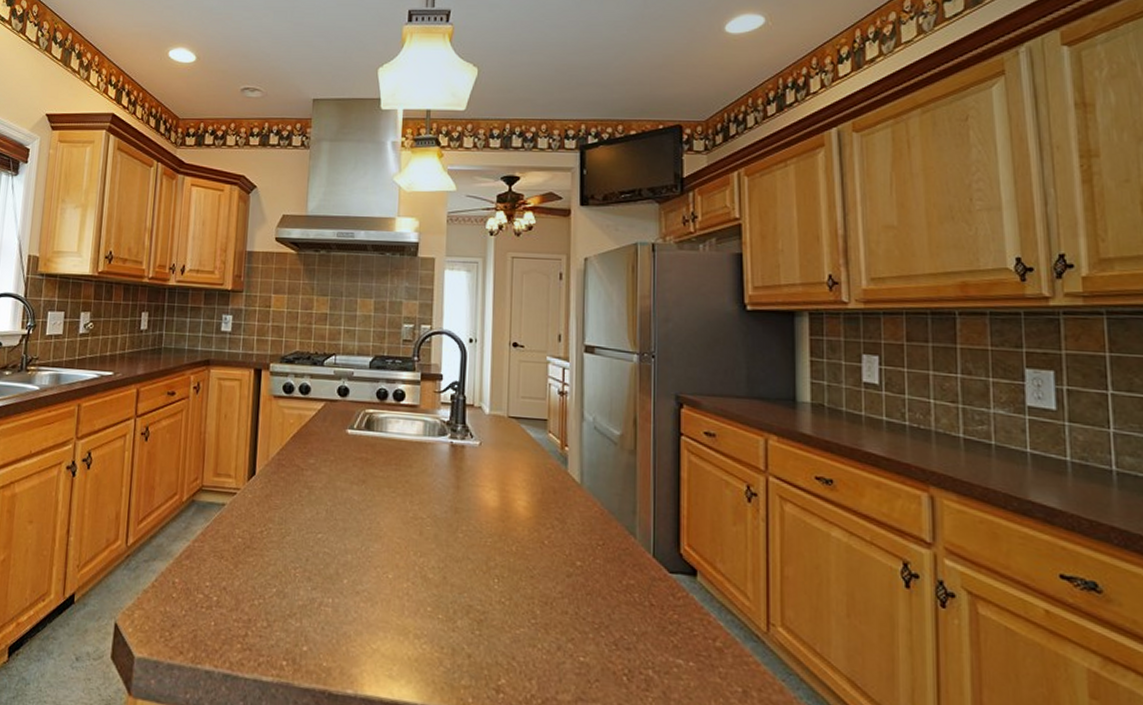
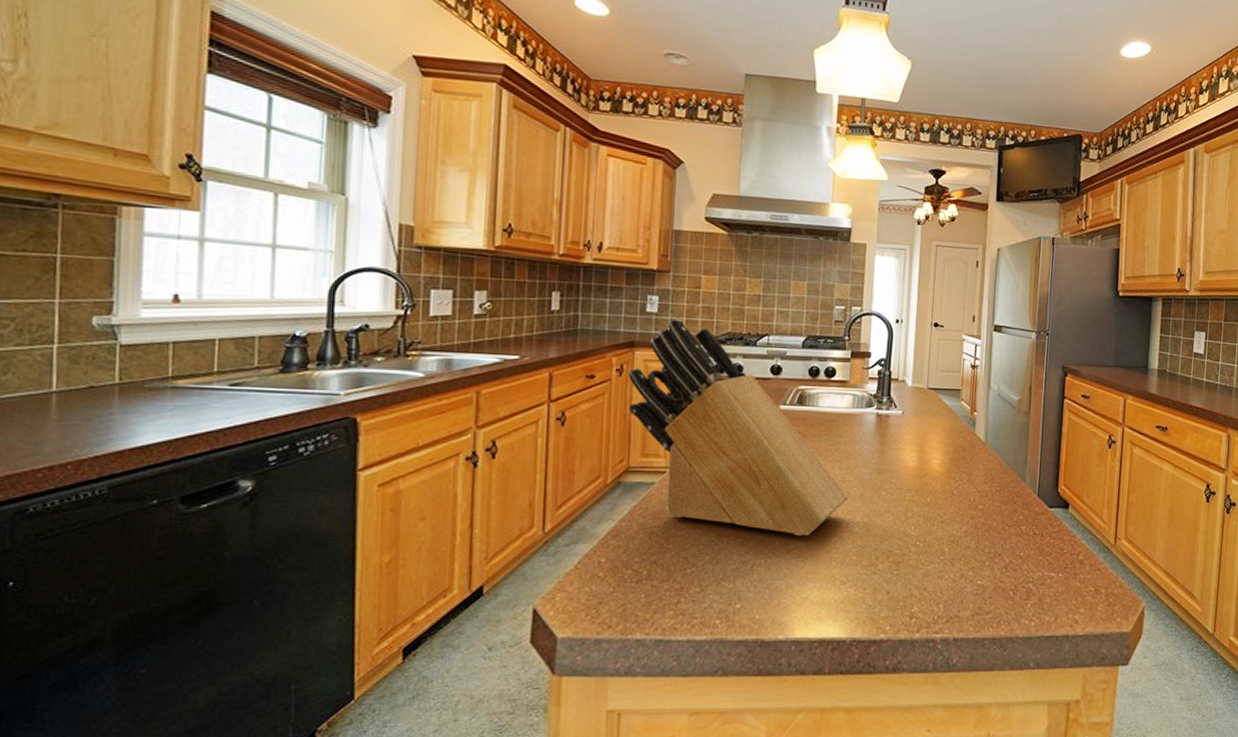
knife block: none [204,337,422,577] -> present [629,318,849,536]

